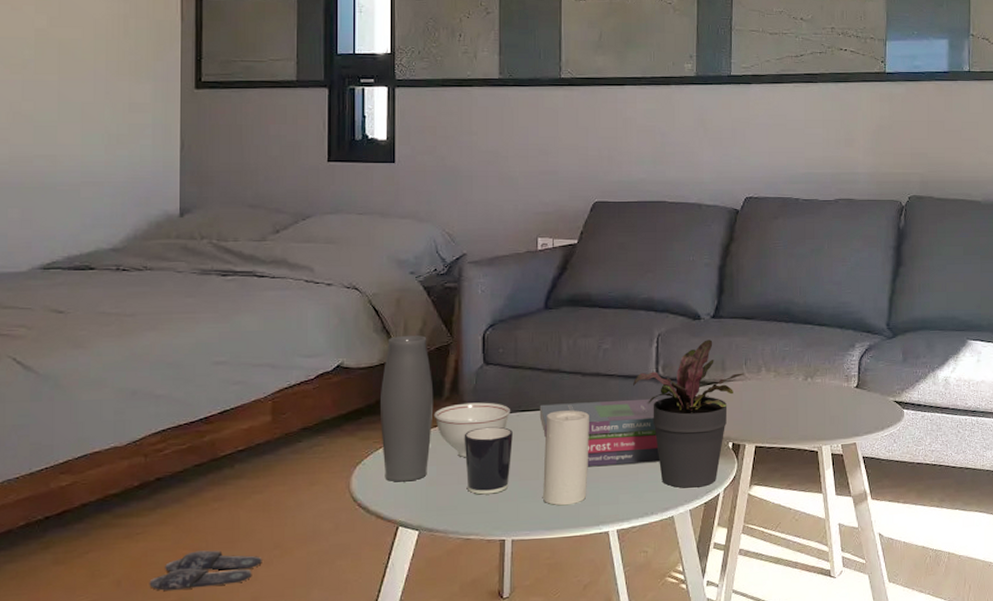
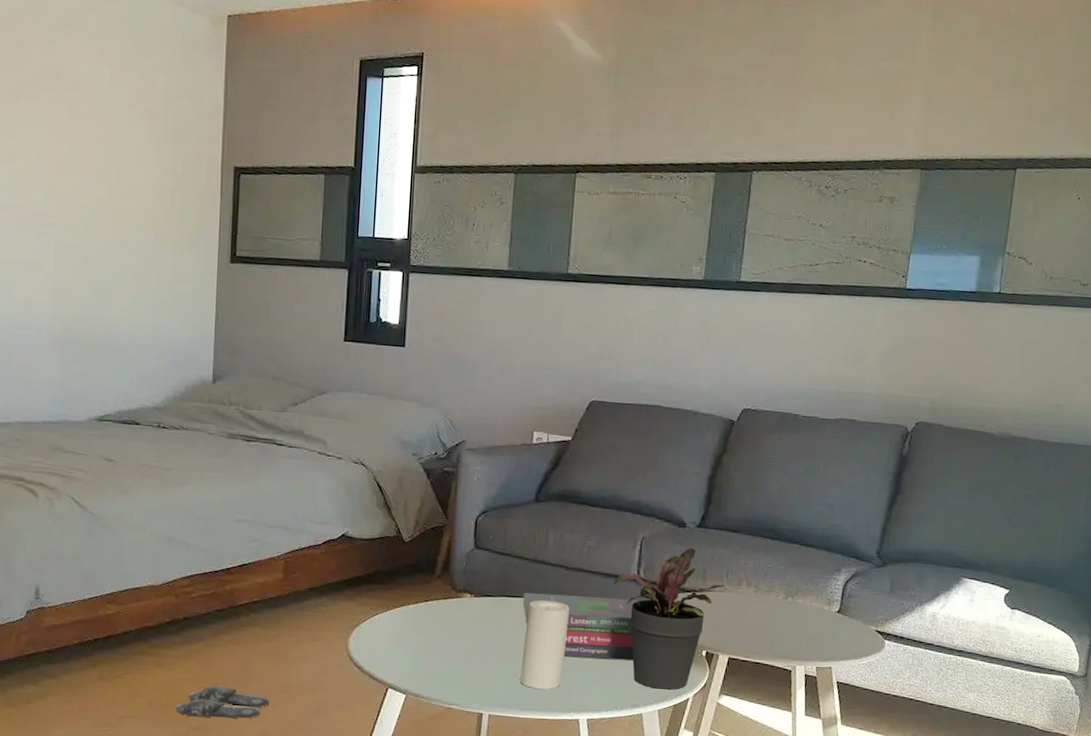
vase: present [379,335,434,482] -> none [377,512,427,649]
bowl: present [434,402,511,458] -> none [426,582,497,634]
mug: present [464,426,513,495] -> none [451,607,497,670]

